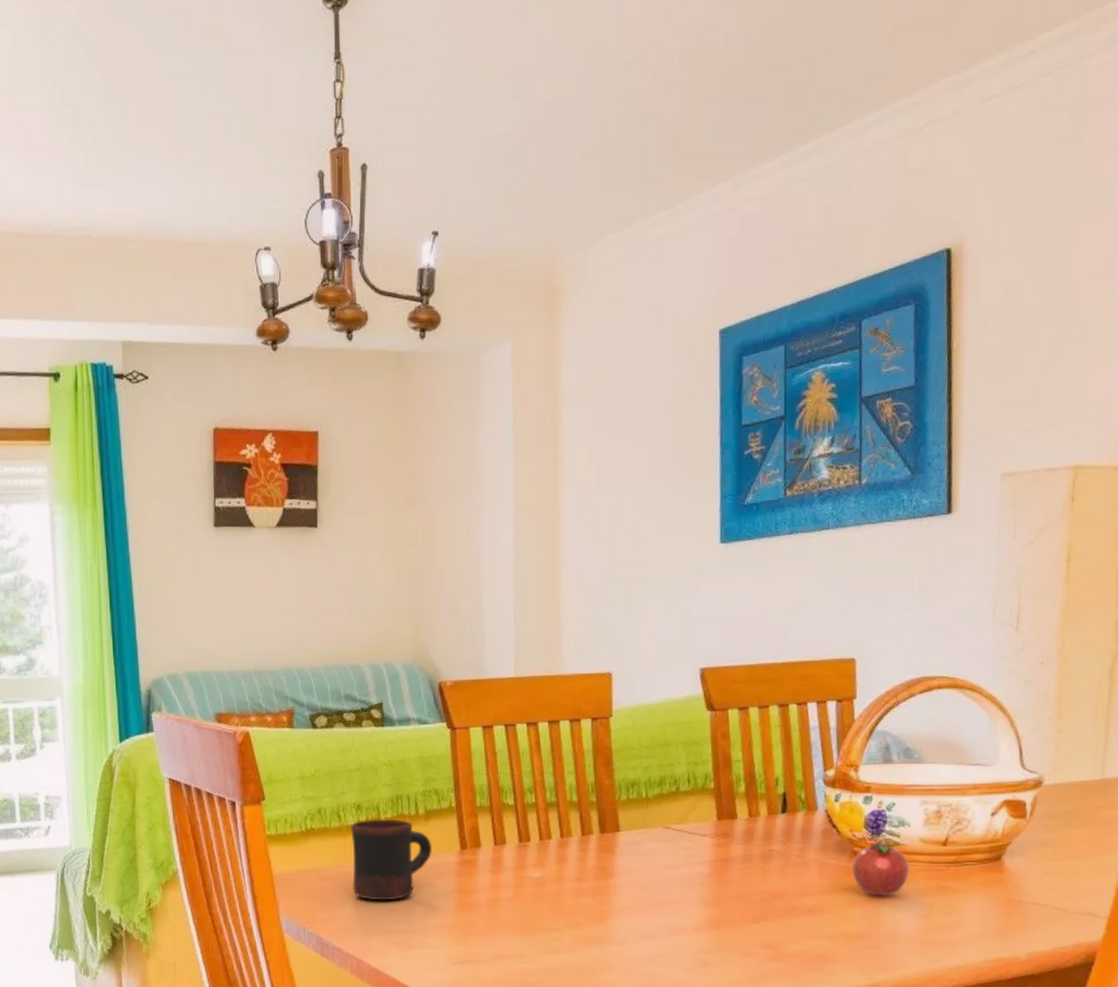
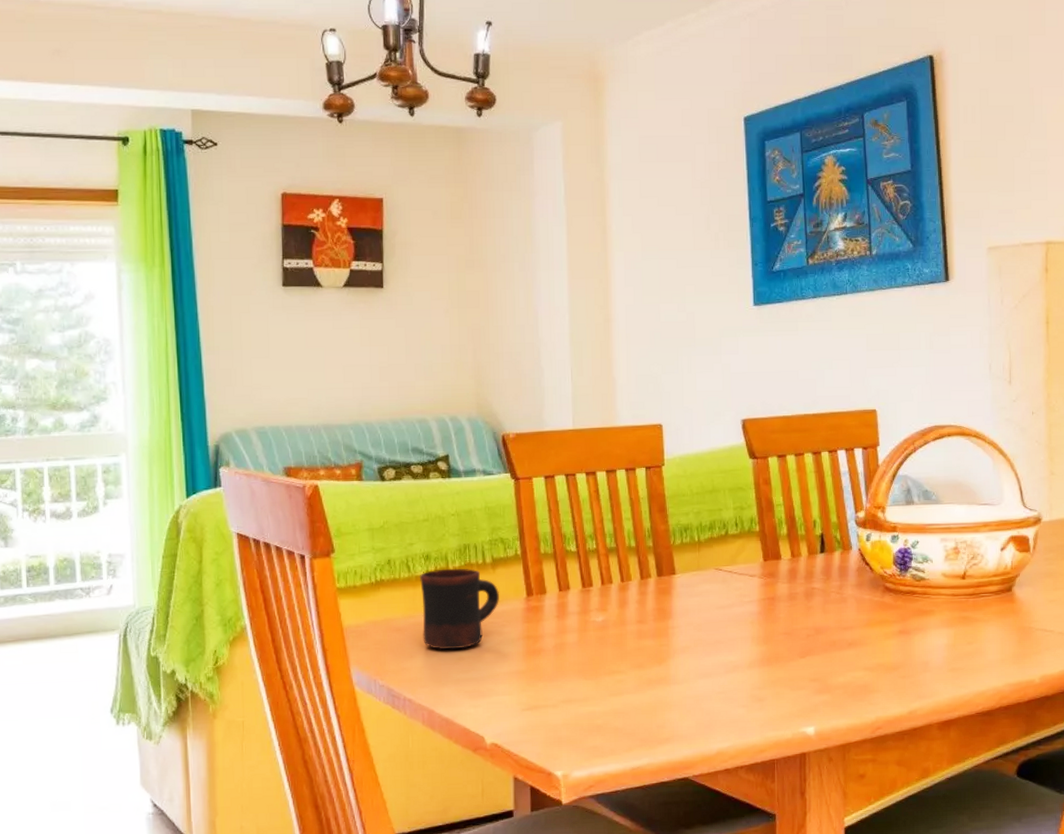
apple: present [852,839,909,896] -> none [885,575,935,628]

